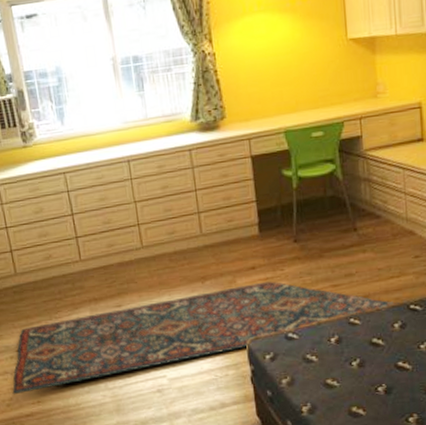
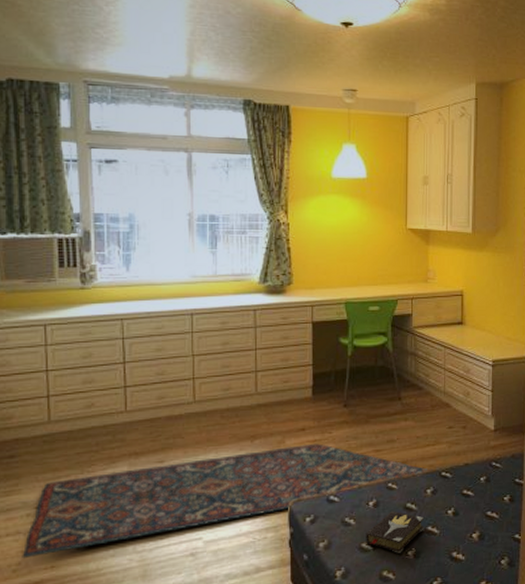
hardback book: none [330,346,395,389] -> present [366,511,425,553]

